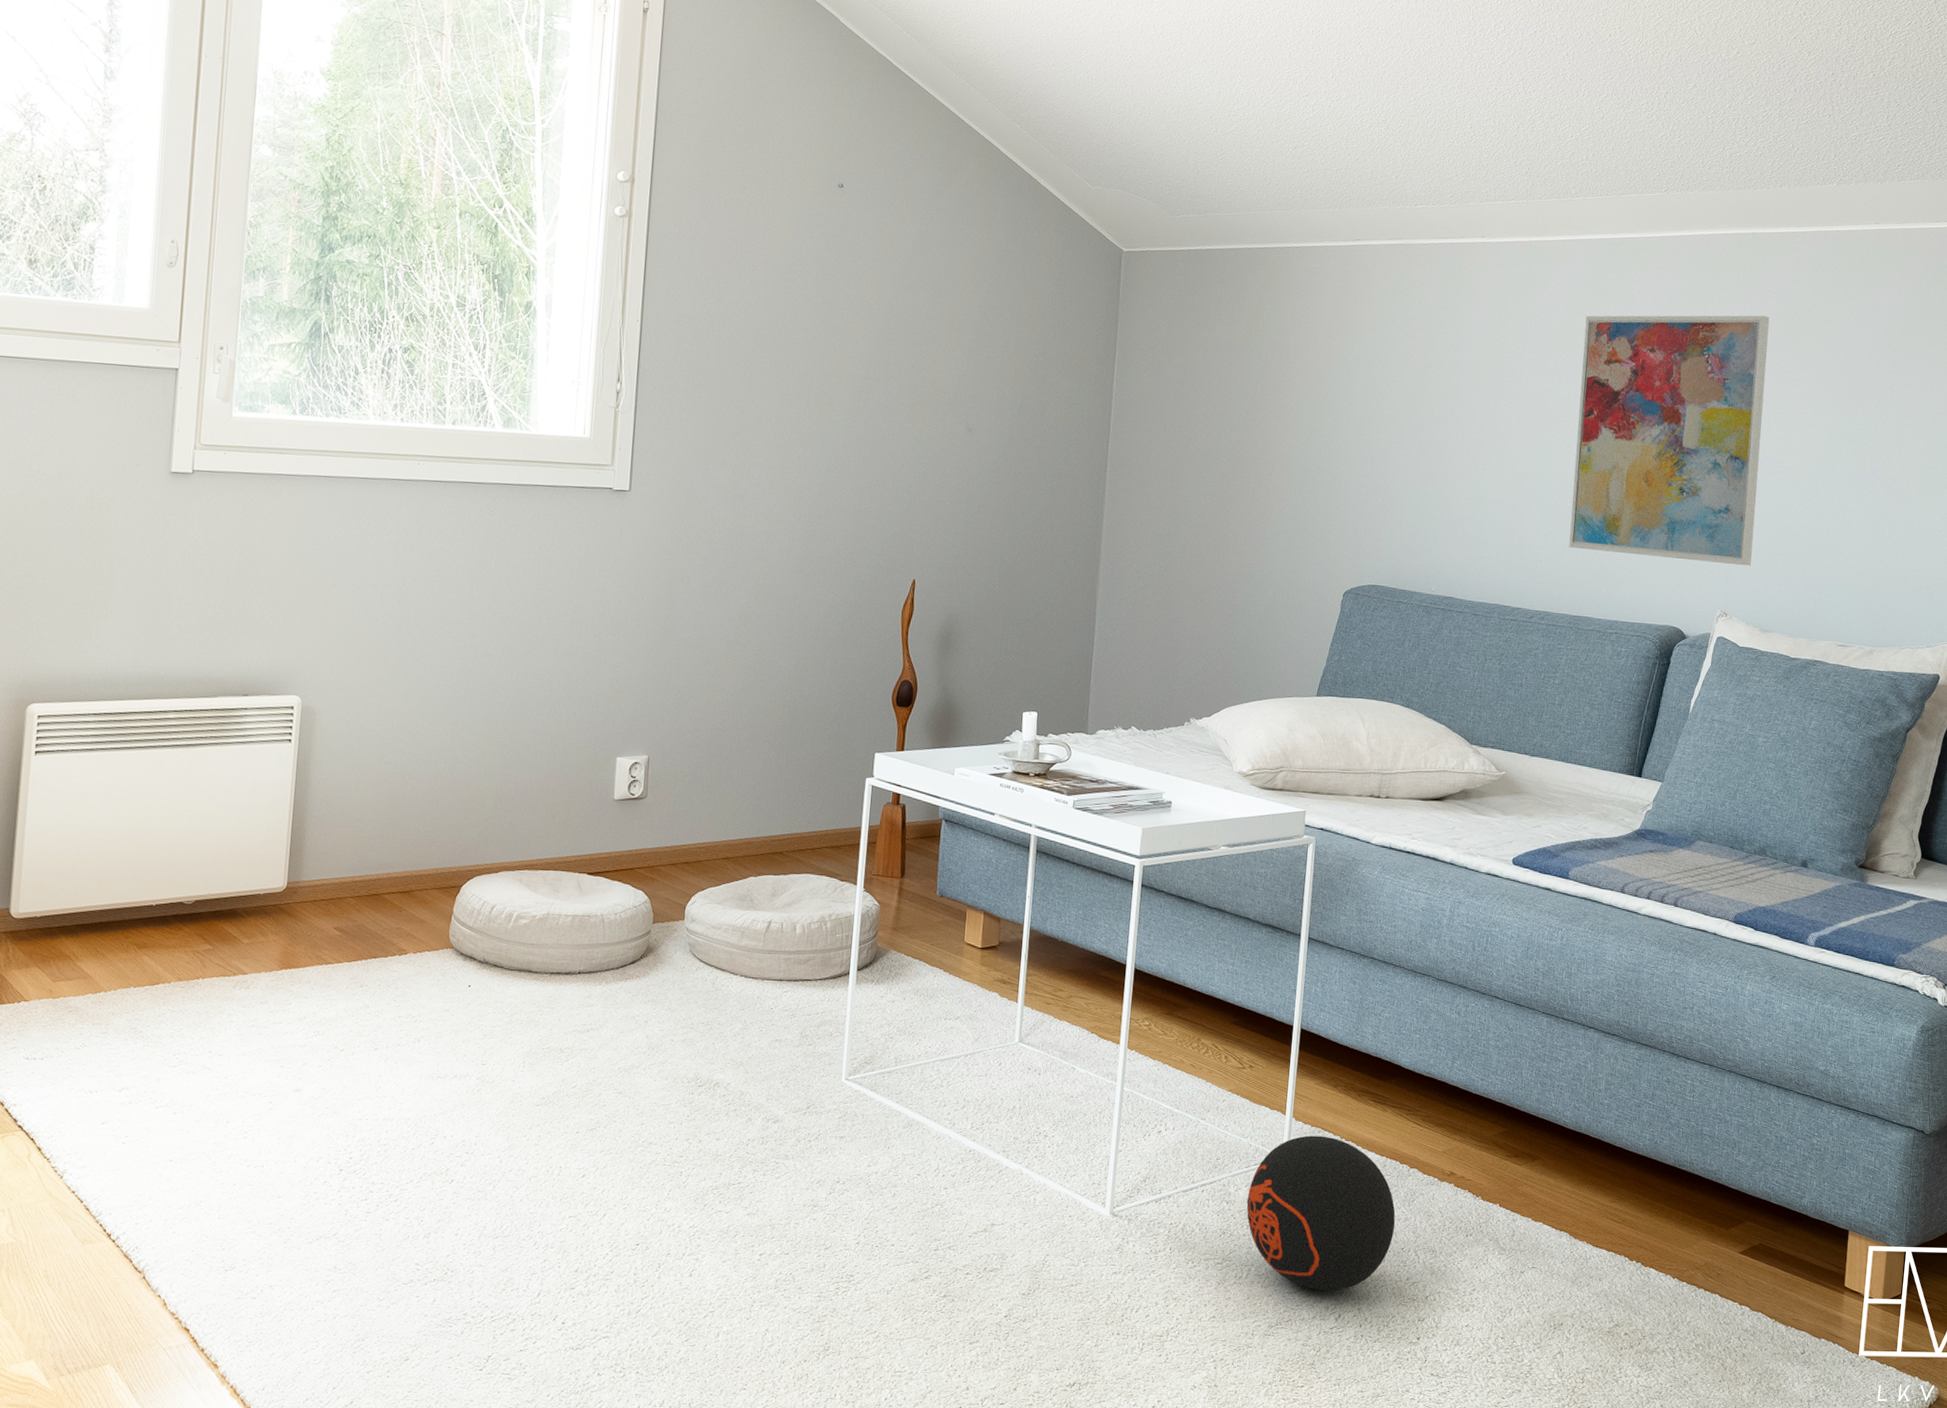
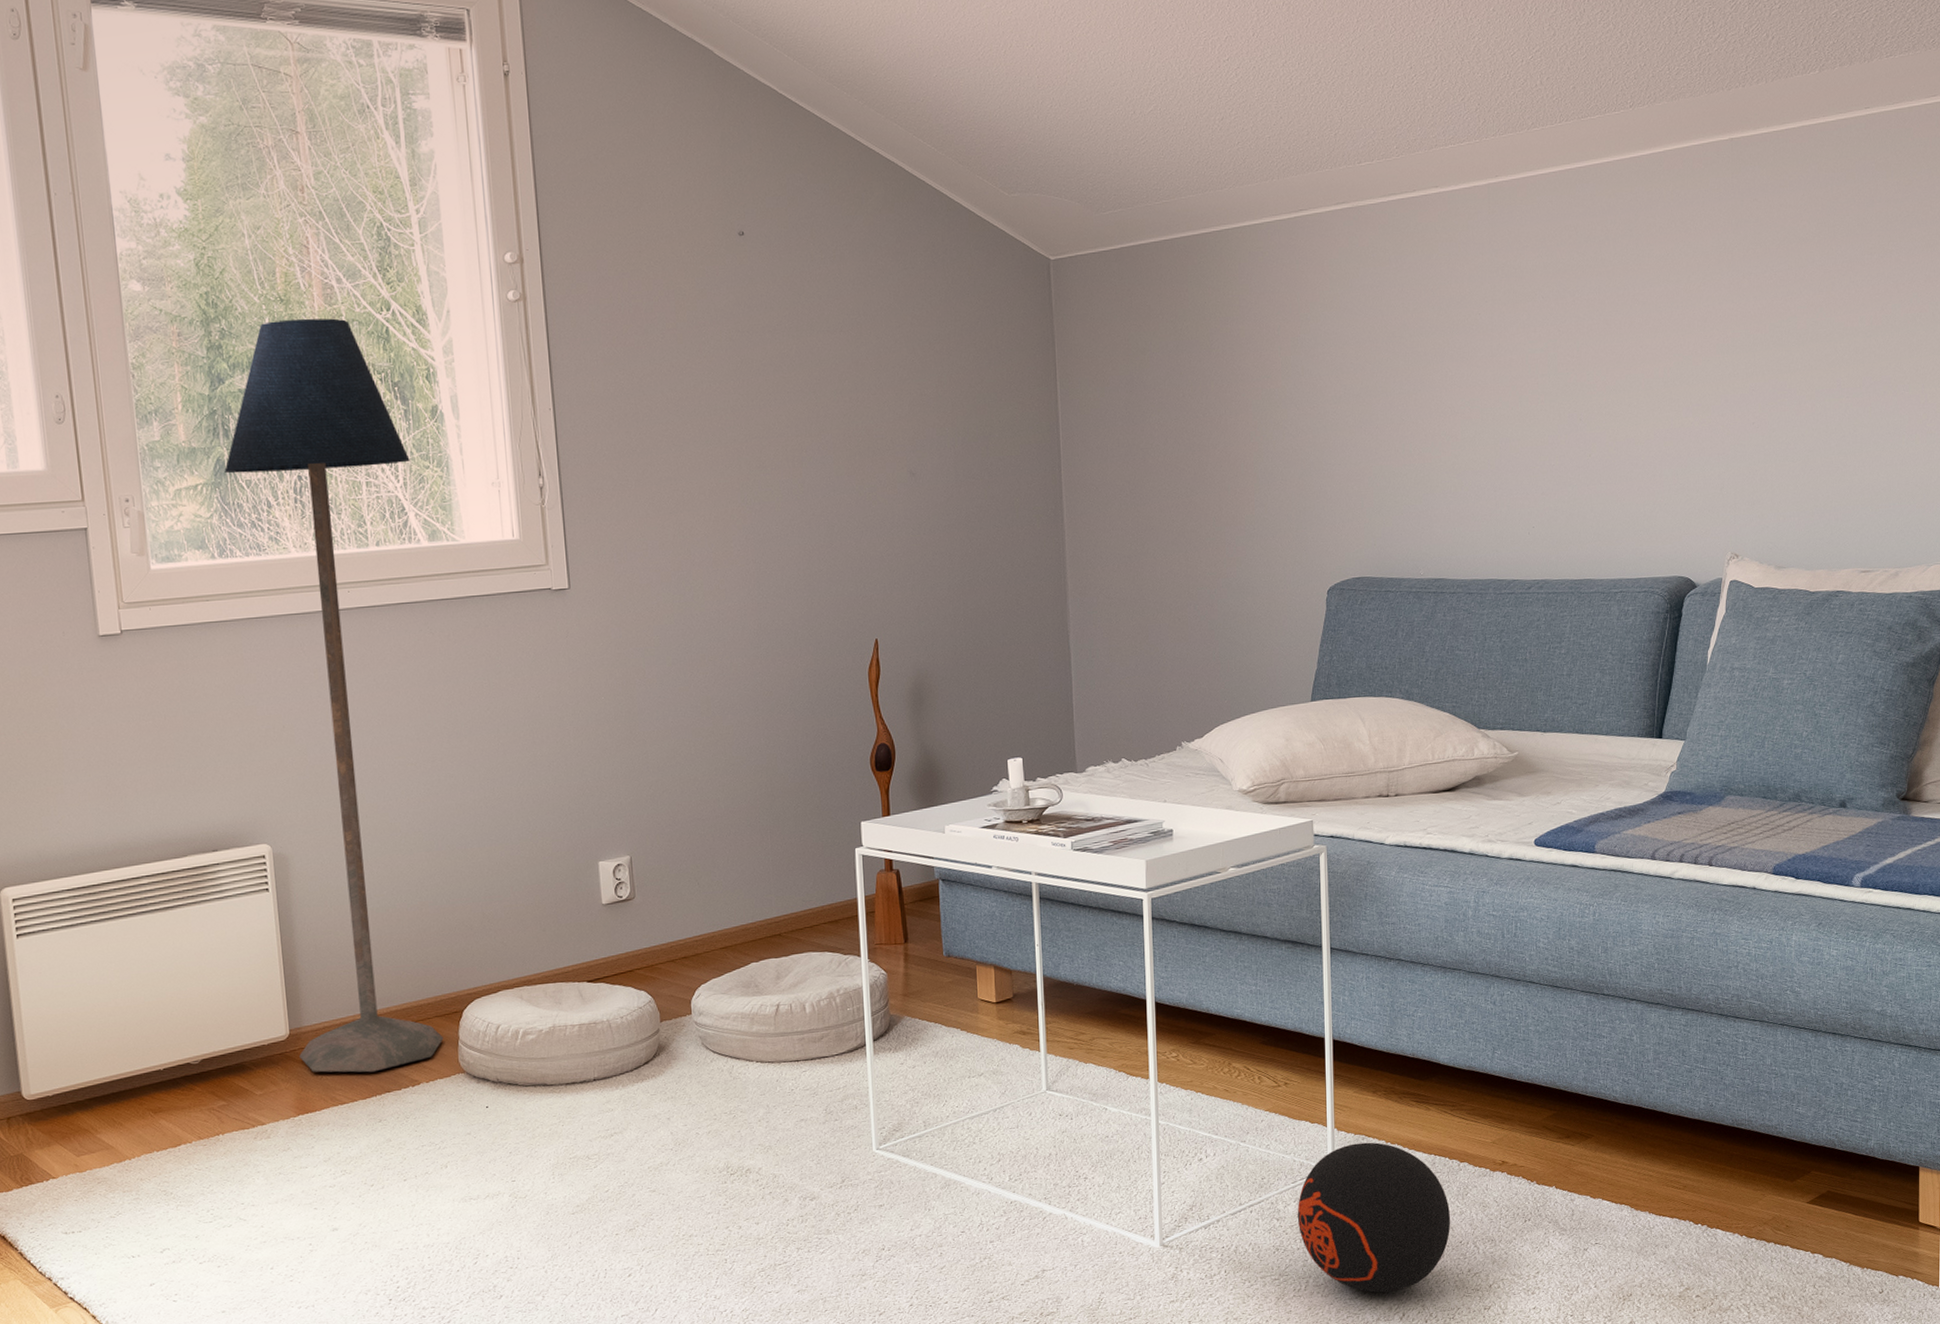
floor lamp: none [293,202,498,936] -> present [224,318,444,1073]
wall art: present [1569,315,1770,566] -> none [1557,228,1760,509]

